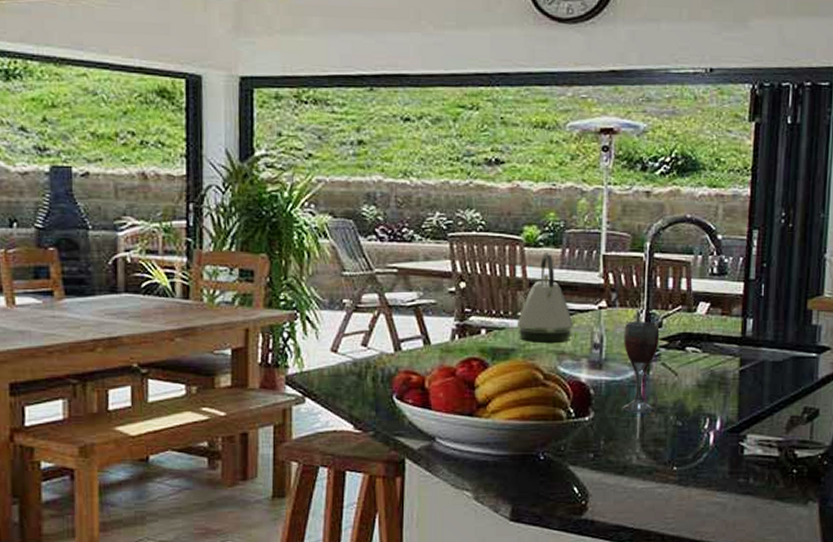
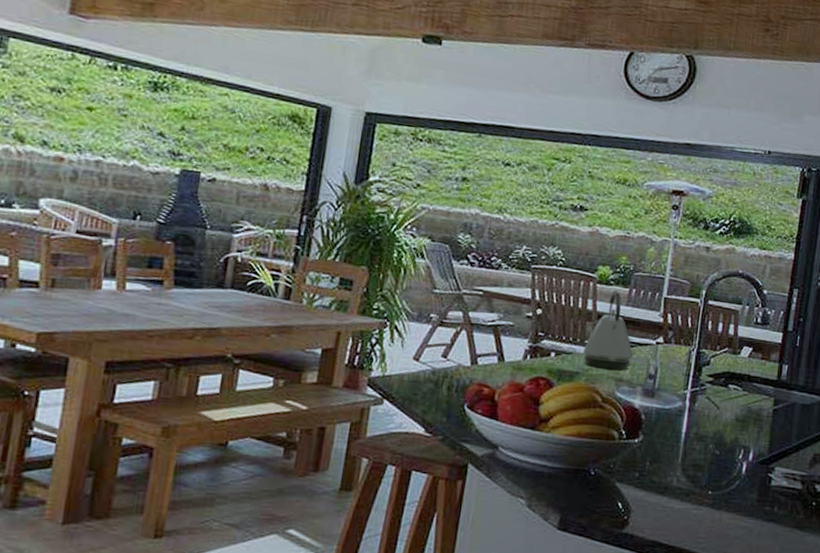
cup: present [621,322,660,413] -> none [667,358,707,441]

